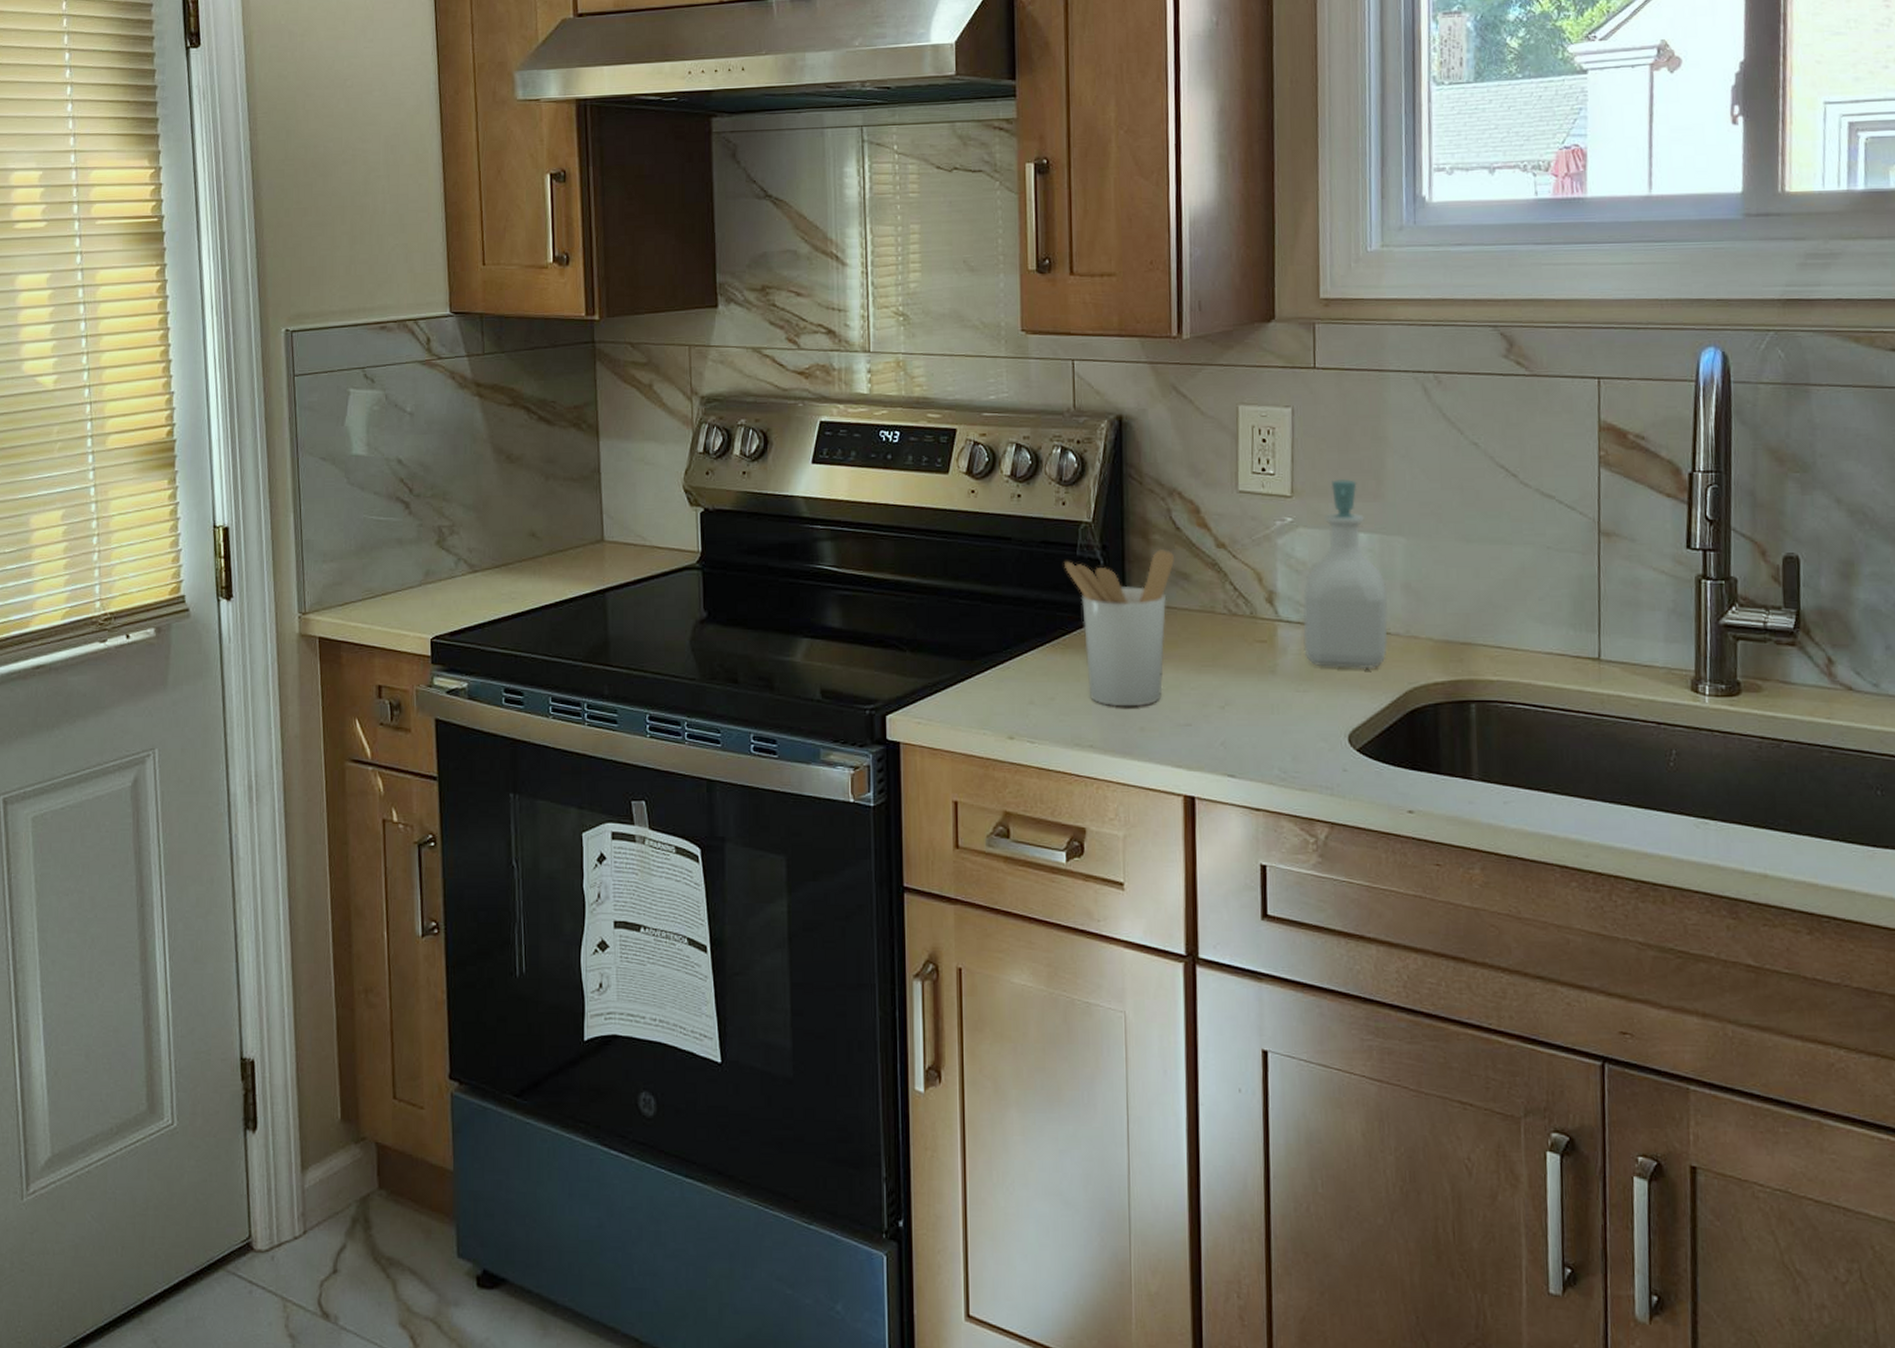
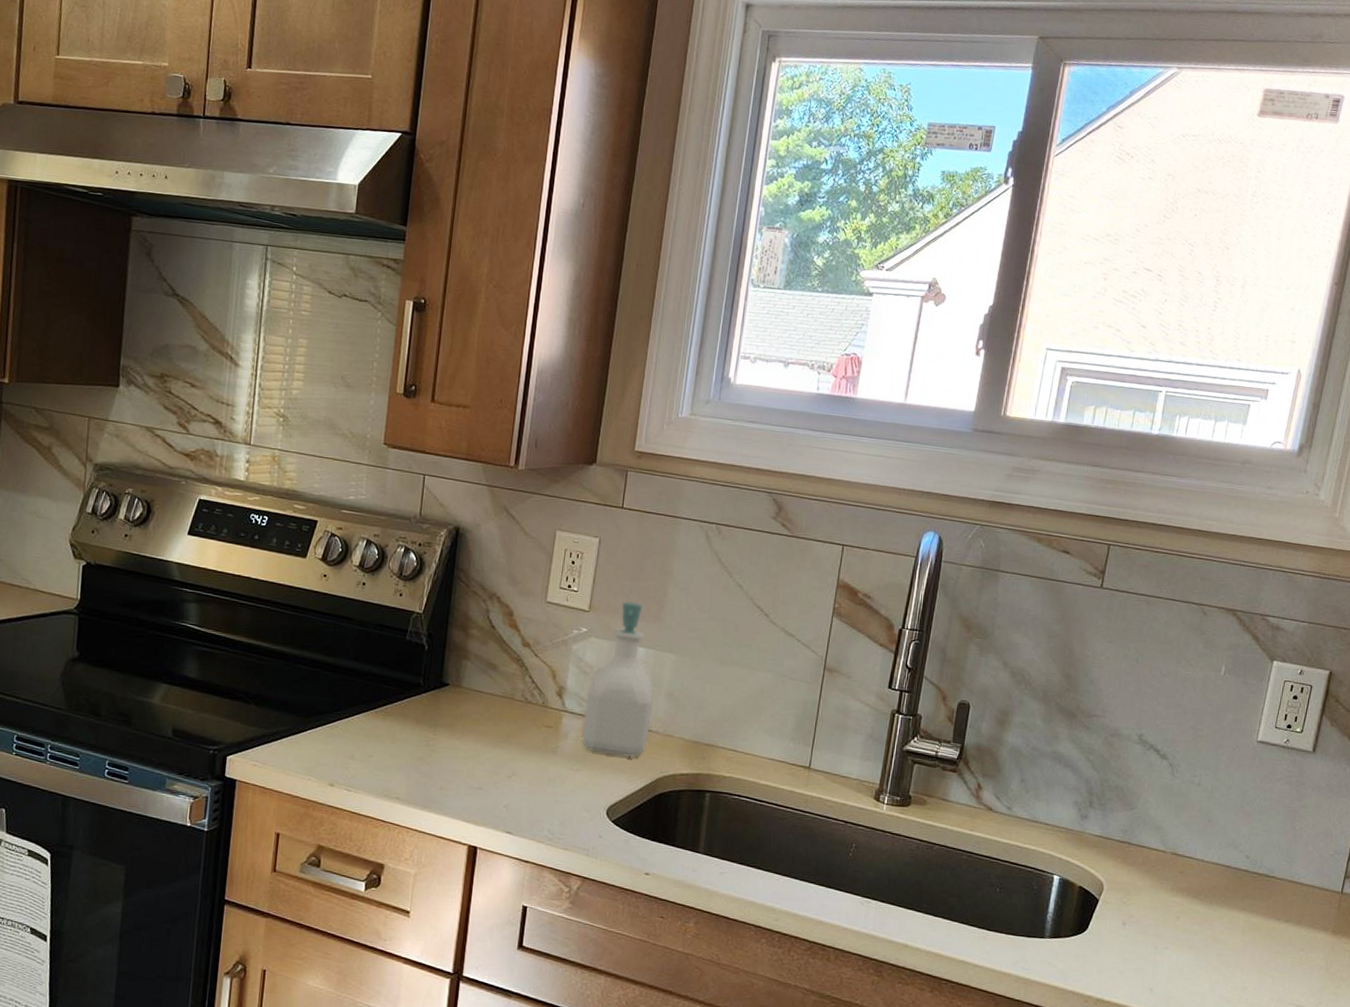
utensil holder: present [1065,549,1174,707] -> none [395,642,487,770]

